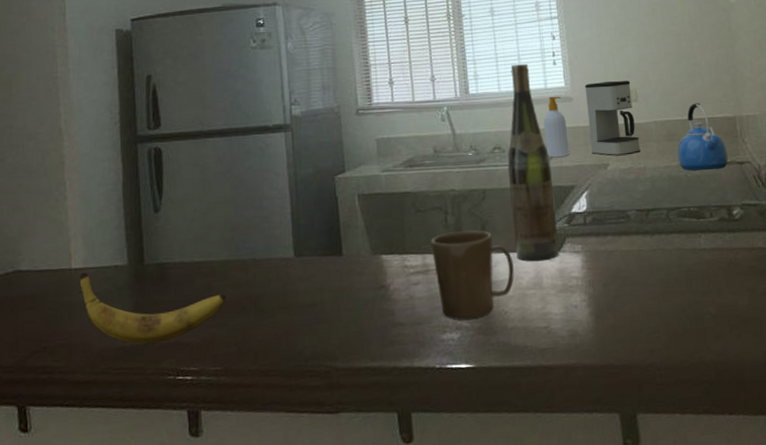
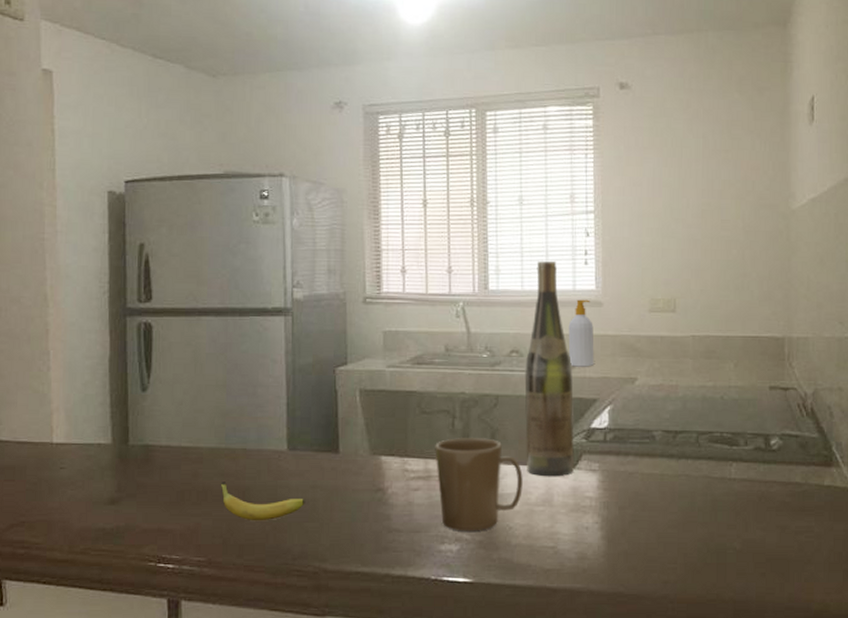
banana: present [79,272,226,344] -> none [60,447,213,527]
fruit: none [234,292,314,328] -> present [221,482,305,521]
coffee maker: present [585,81,640,156] -> none [618,288,674,371]
kettle: present [677,103,728,172] -> none [715,319,771,394]

